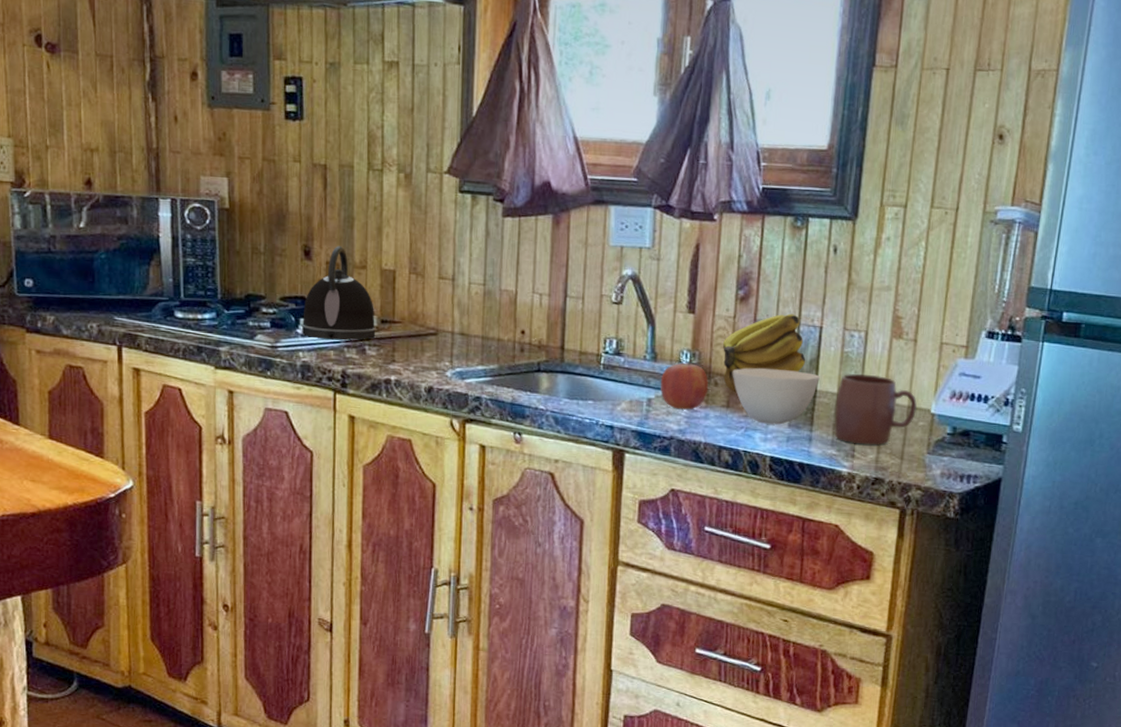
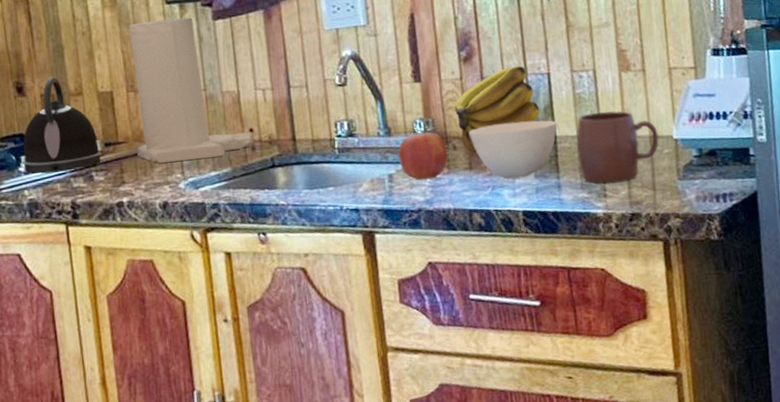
paper towel: none [411,206,524,353] -> present [129,17,254,163]

